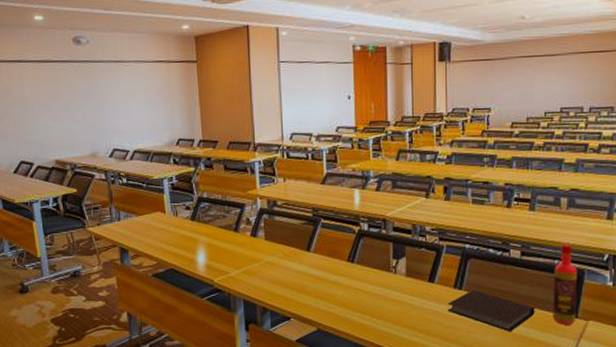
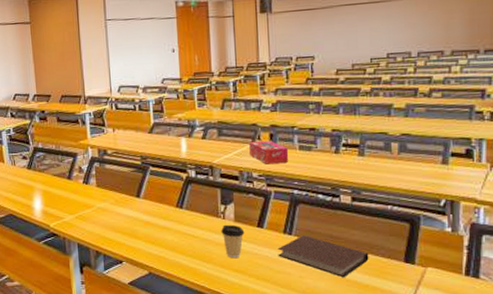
coffee cup: none [392,279,416,314] -> present [221,224,245,259]
tissue box: none [423,193,462,218] -> present [249,140,289,164]
bottle: present [552,243,577,325] -> none [387,188,414,271]

